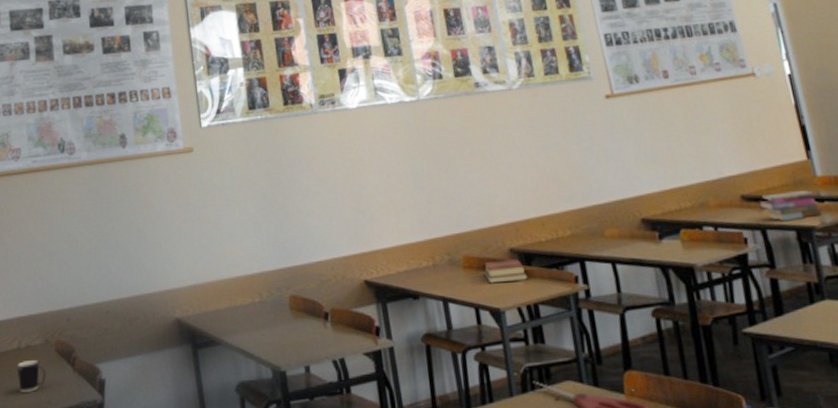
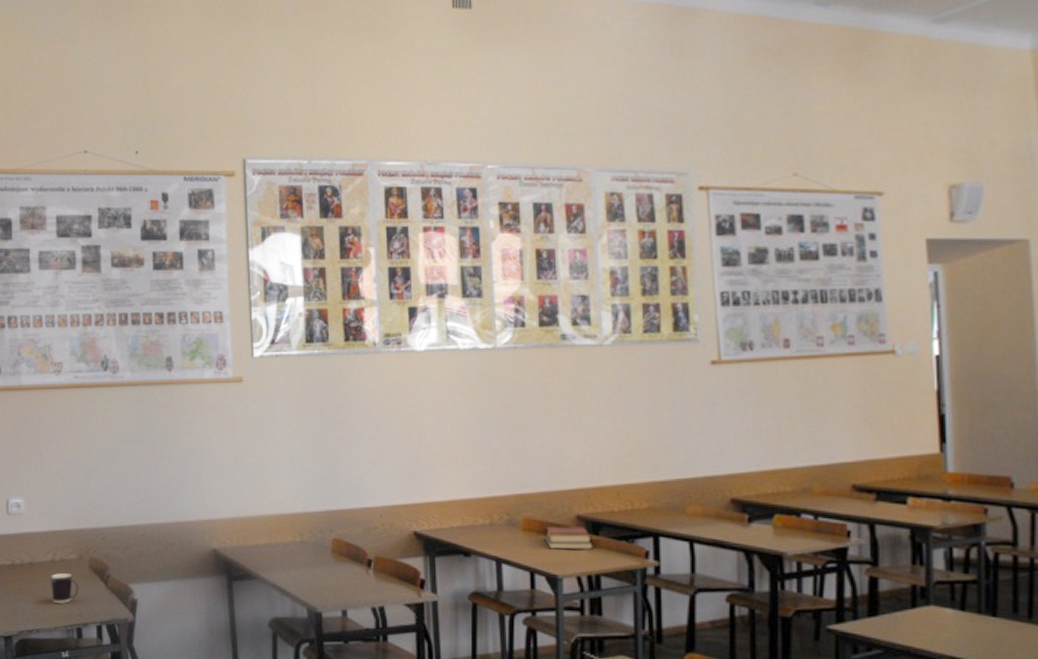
books: present [760,190,822,222] -> none [874,486,946,518]

